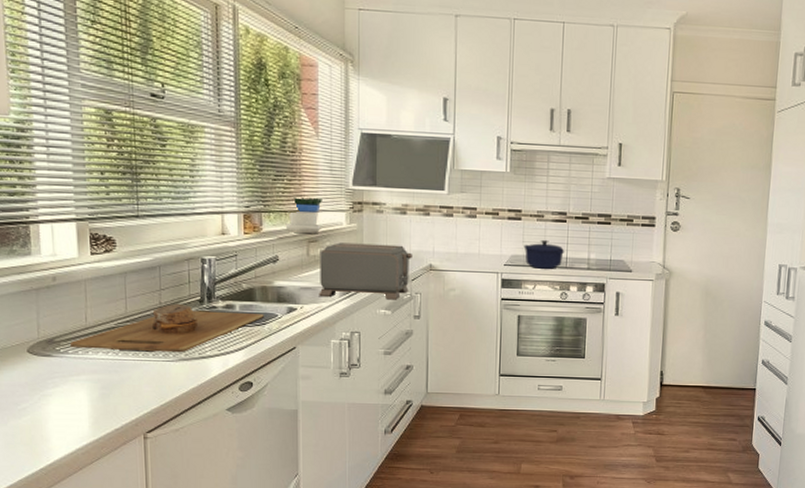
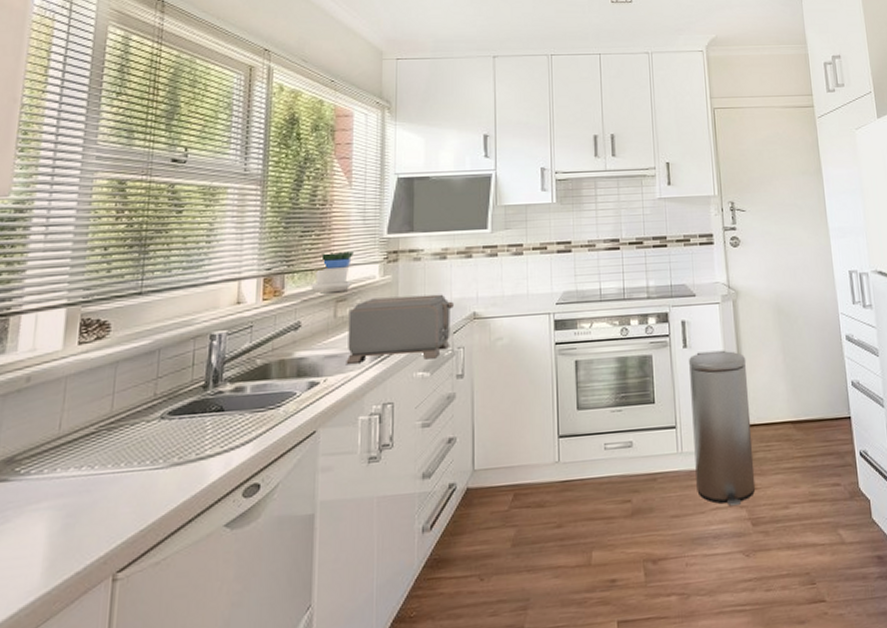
cutting board: present [70,303,264,353] -> none [35,392,280,466]
cooking pot: present [523,239,565,269] -> none [576,270,621,304]
pedal bin: none [613,320,671,446] -> present [688,350,756,507]

